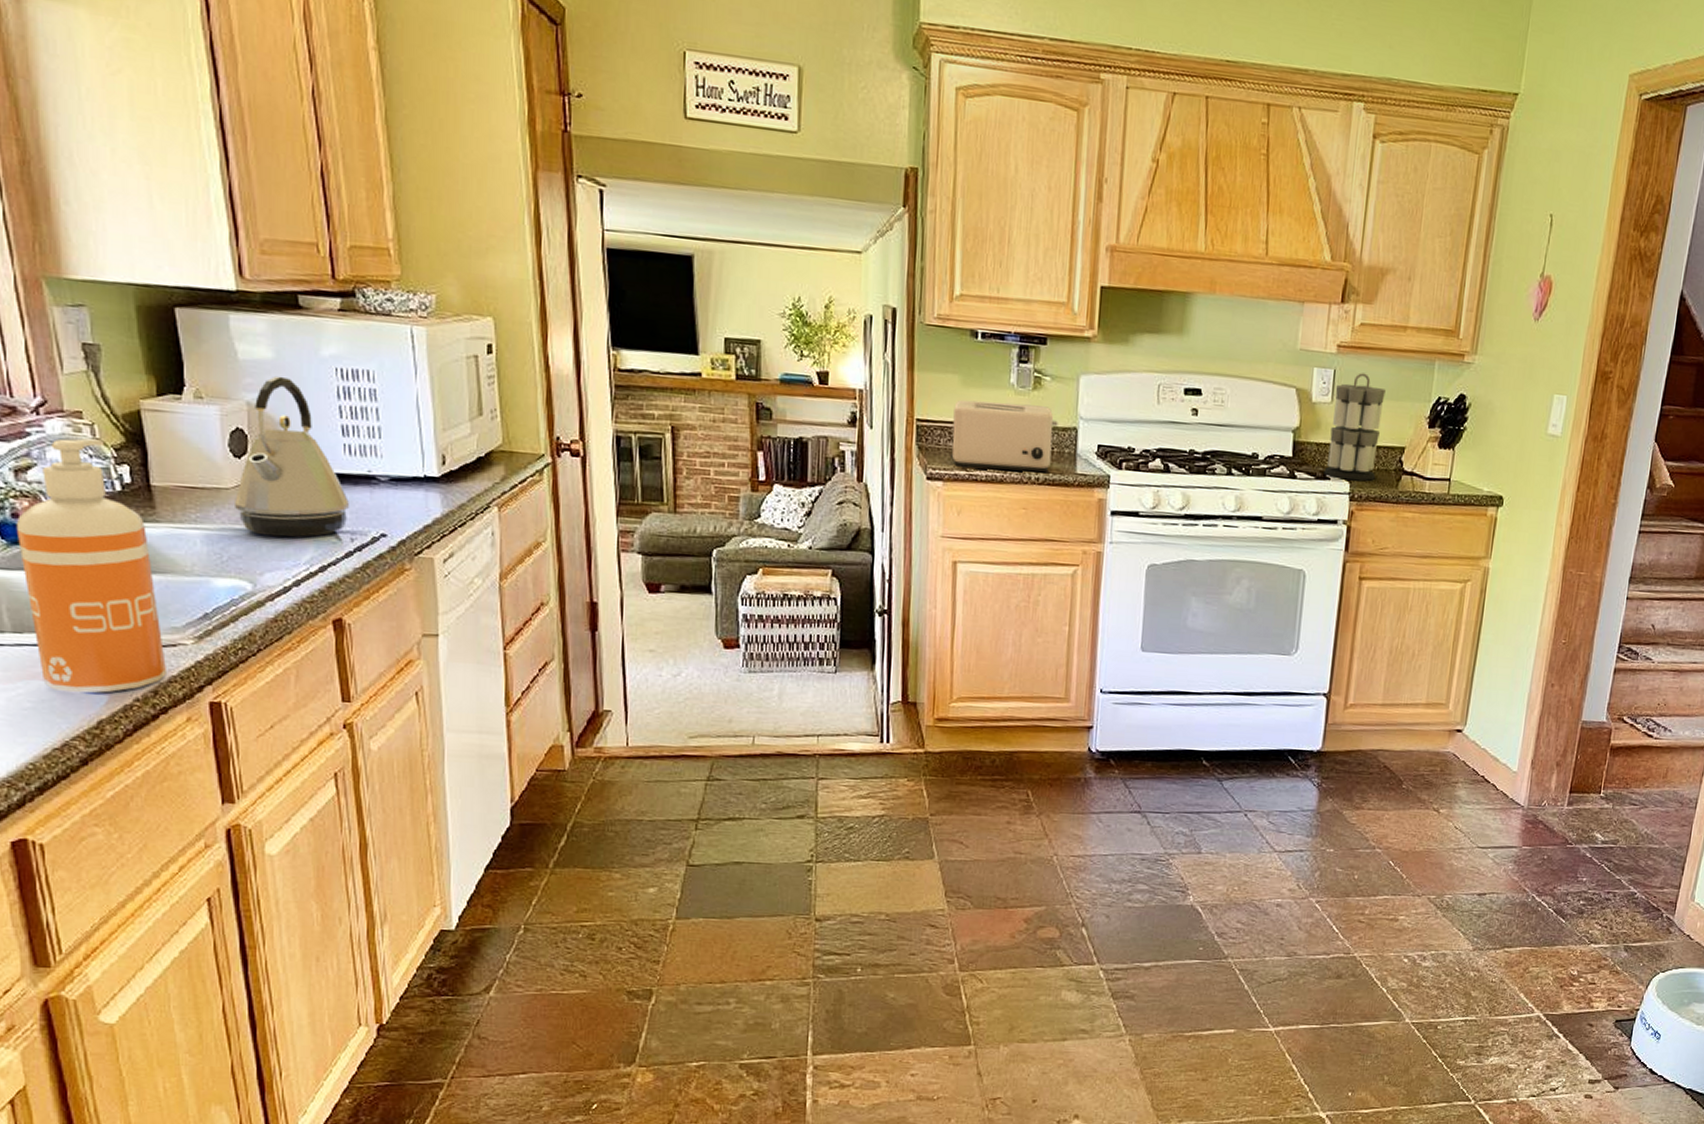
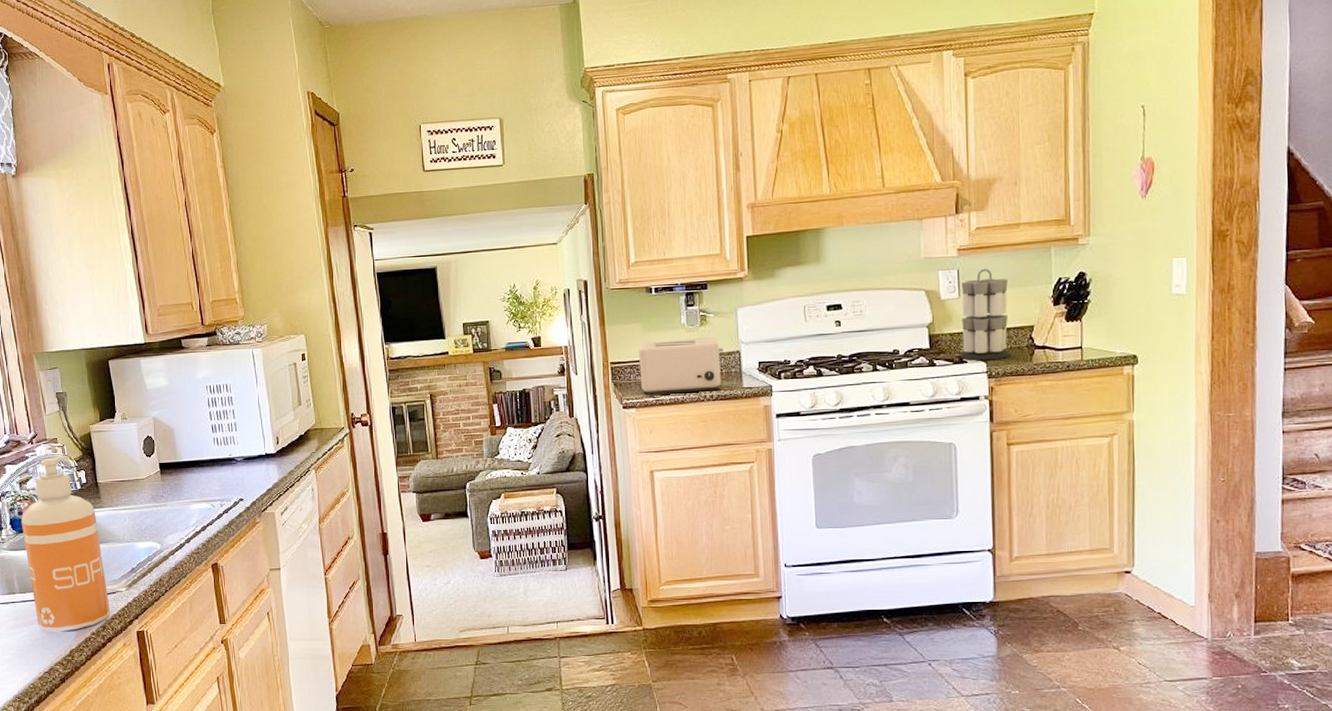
kettle: present [235,375,350,538] -> none [148,396,219,509]

